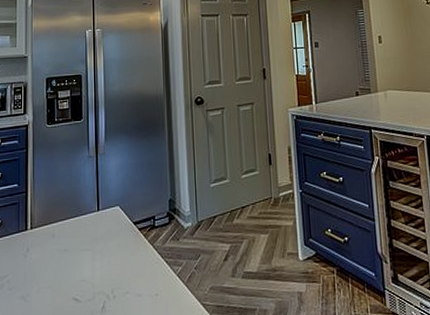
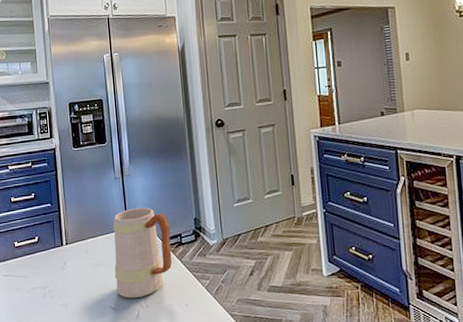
mug: none [81,188,144,289] -> present [113,207,173,299]

